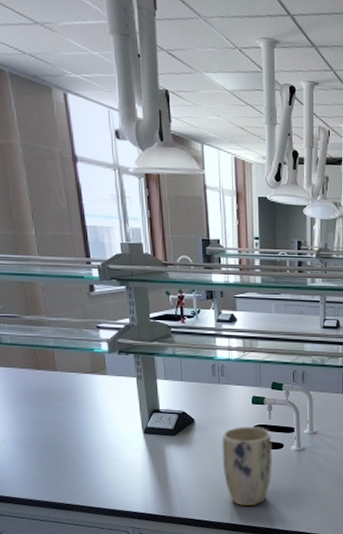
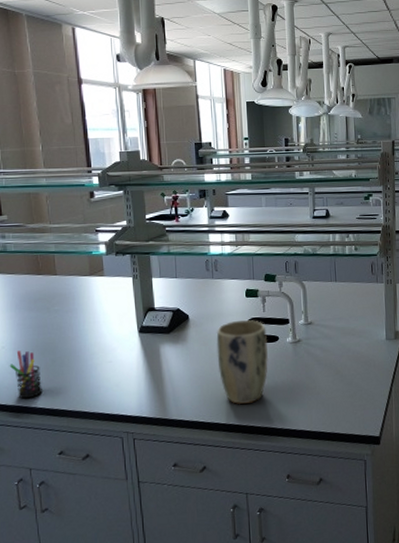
pen holder: none [11,445,47,492] -> present [9,351,42,399]

